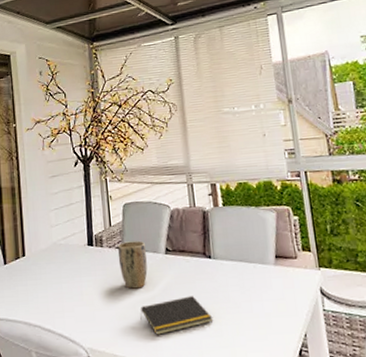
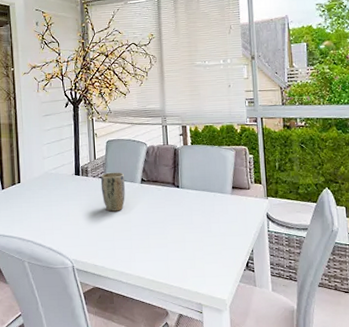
notepad: present [140,296,214,335] -> none [117,218,178,249]

